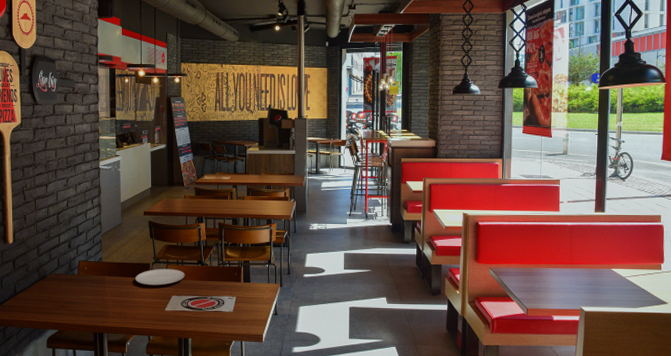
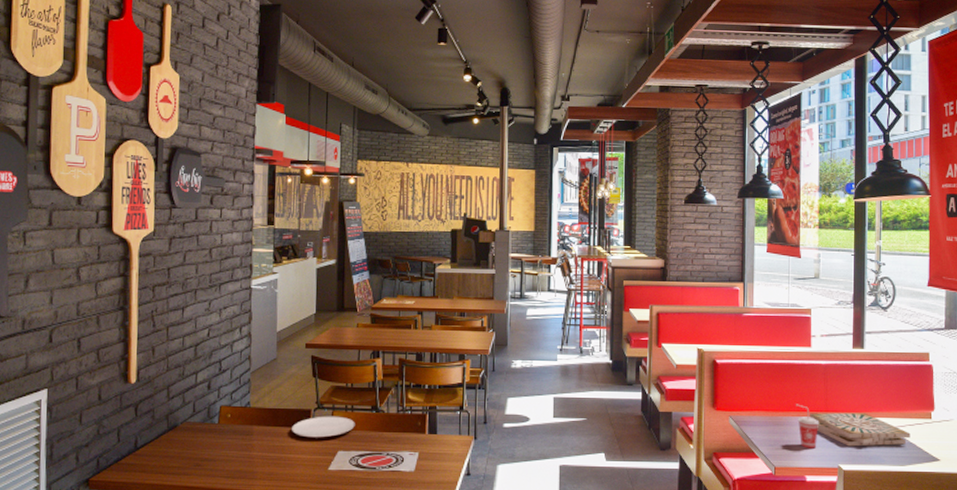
beverage cup: none [545,258,565,294] -> present [795,404,820,449]
pizza box: none [557,264,643,292] -> present [810,412,911,447]

